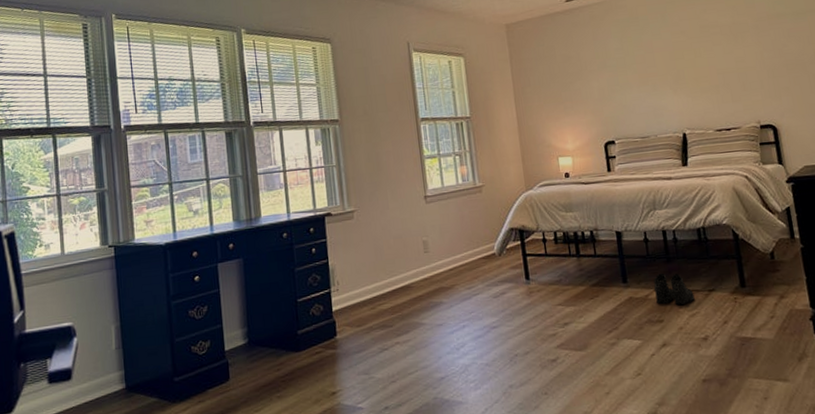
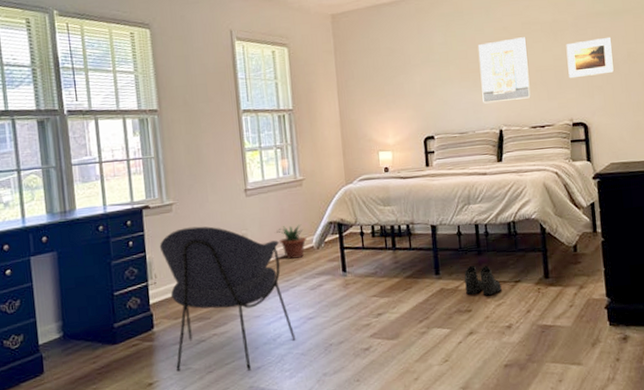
chair: none [341,233,480,381] -> present [159,226,296,372]
potted plant: none [457,231,488,266] -> present [276,224,307,259]
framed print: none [655,40,714,108] -> present [477,37,531,104]
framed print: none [747,37,801,81] -> present [566,36,614,79]

